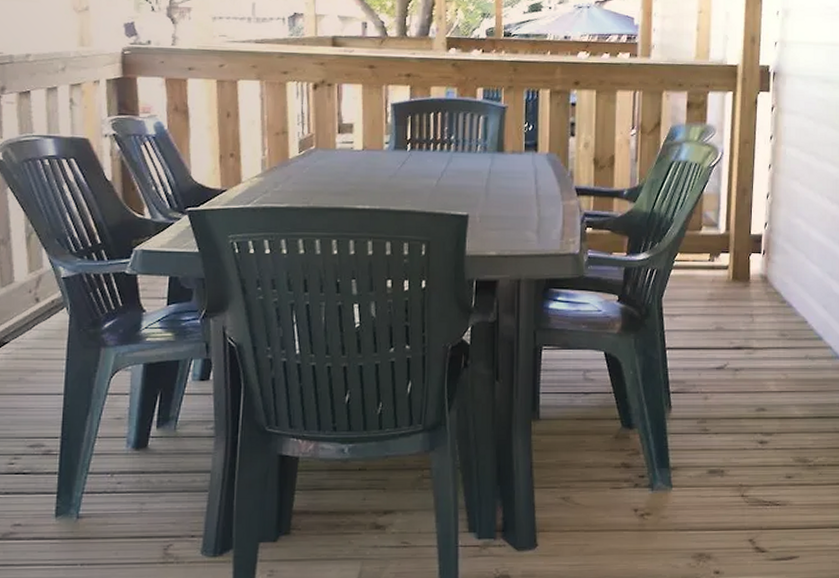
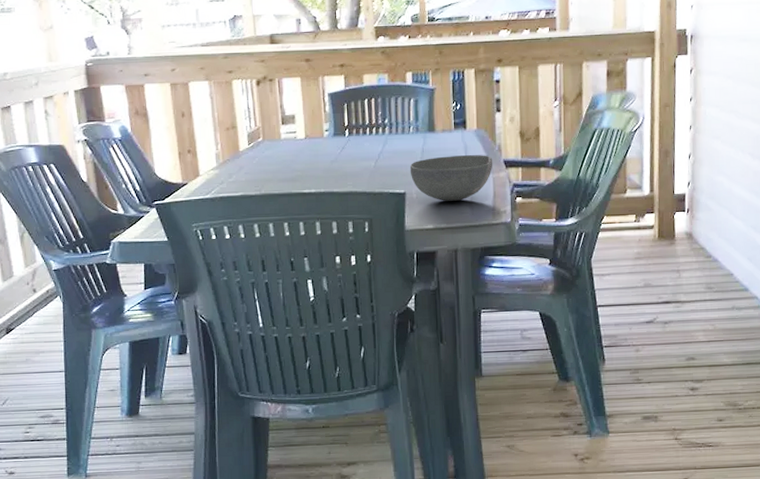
bowl: none [474,179,564,227] -> present [409,155,493,201]

